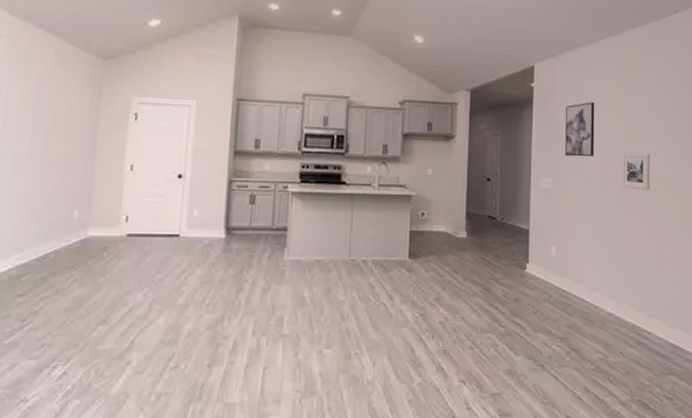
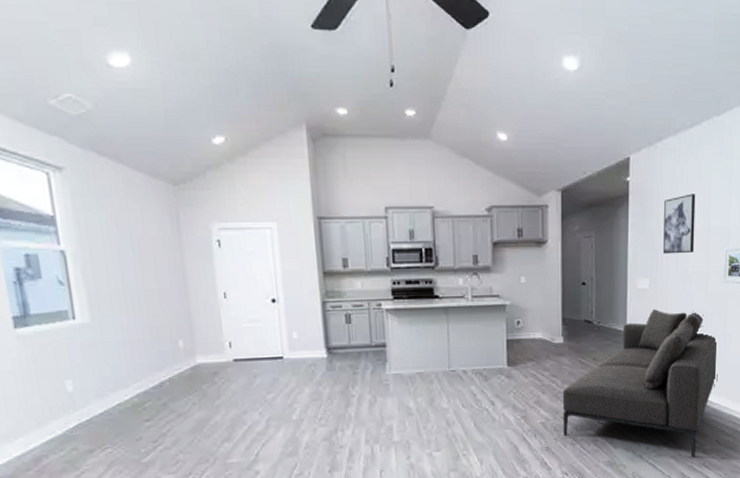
sofa: none [462,209,620,371] -> present [562,309,718,458]

